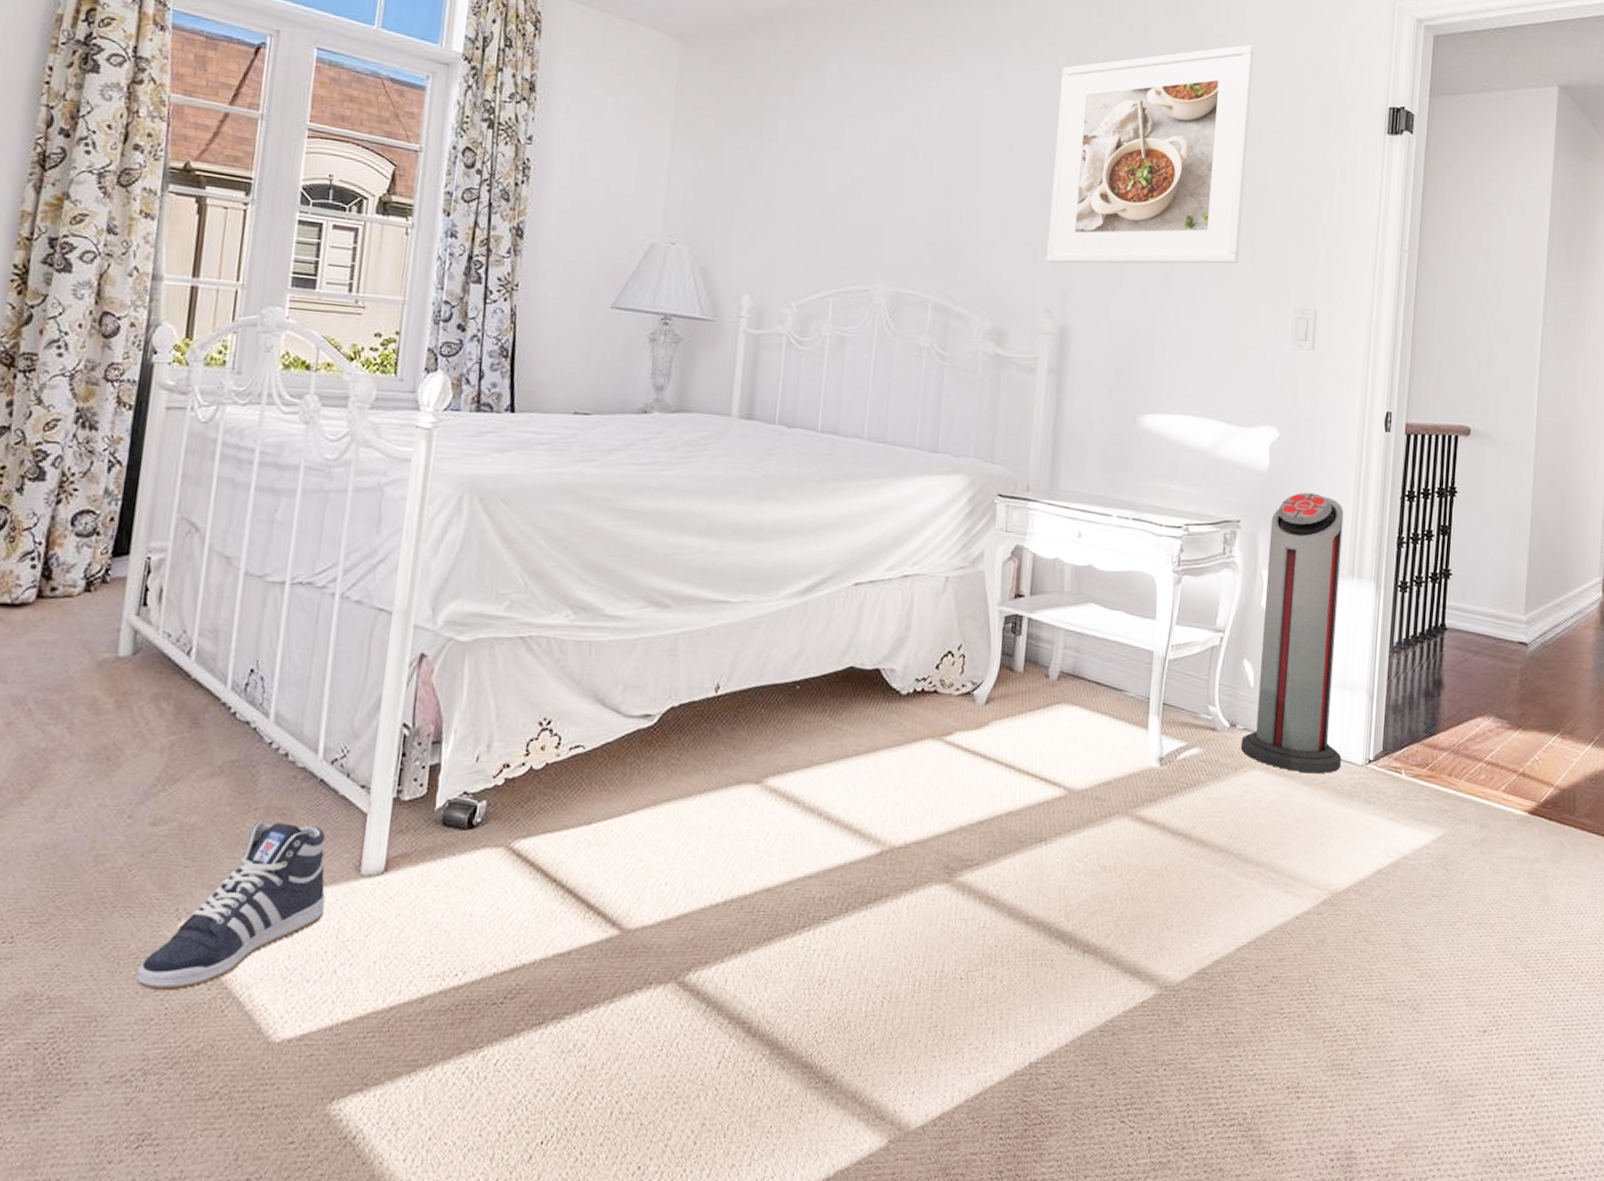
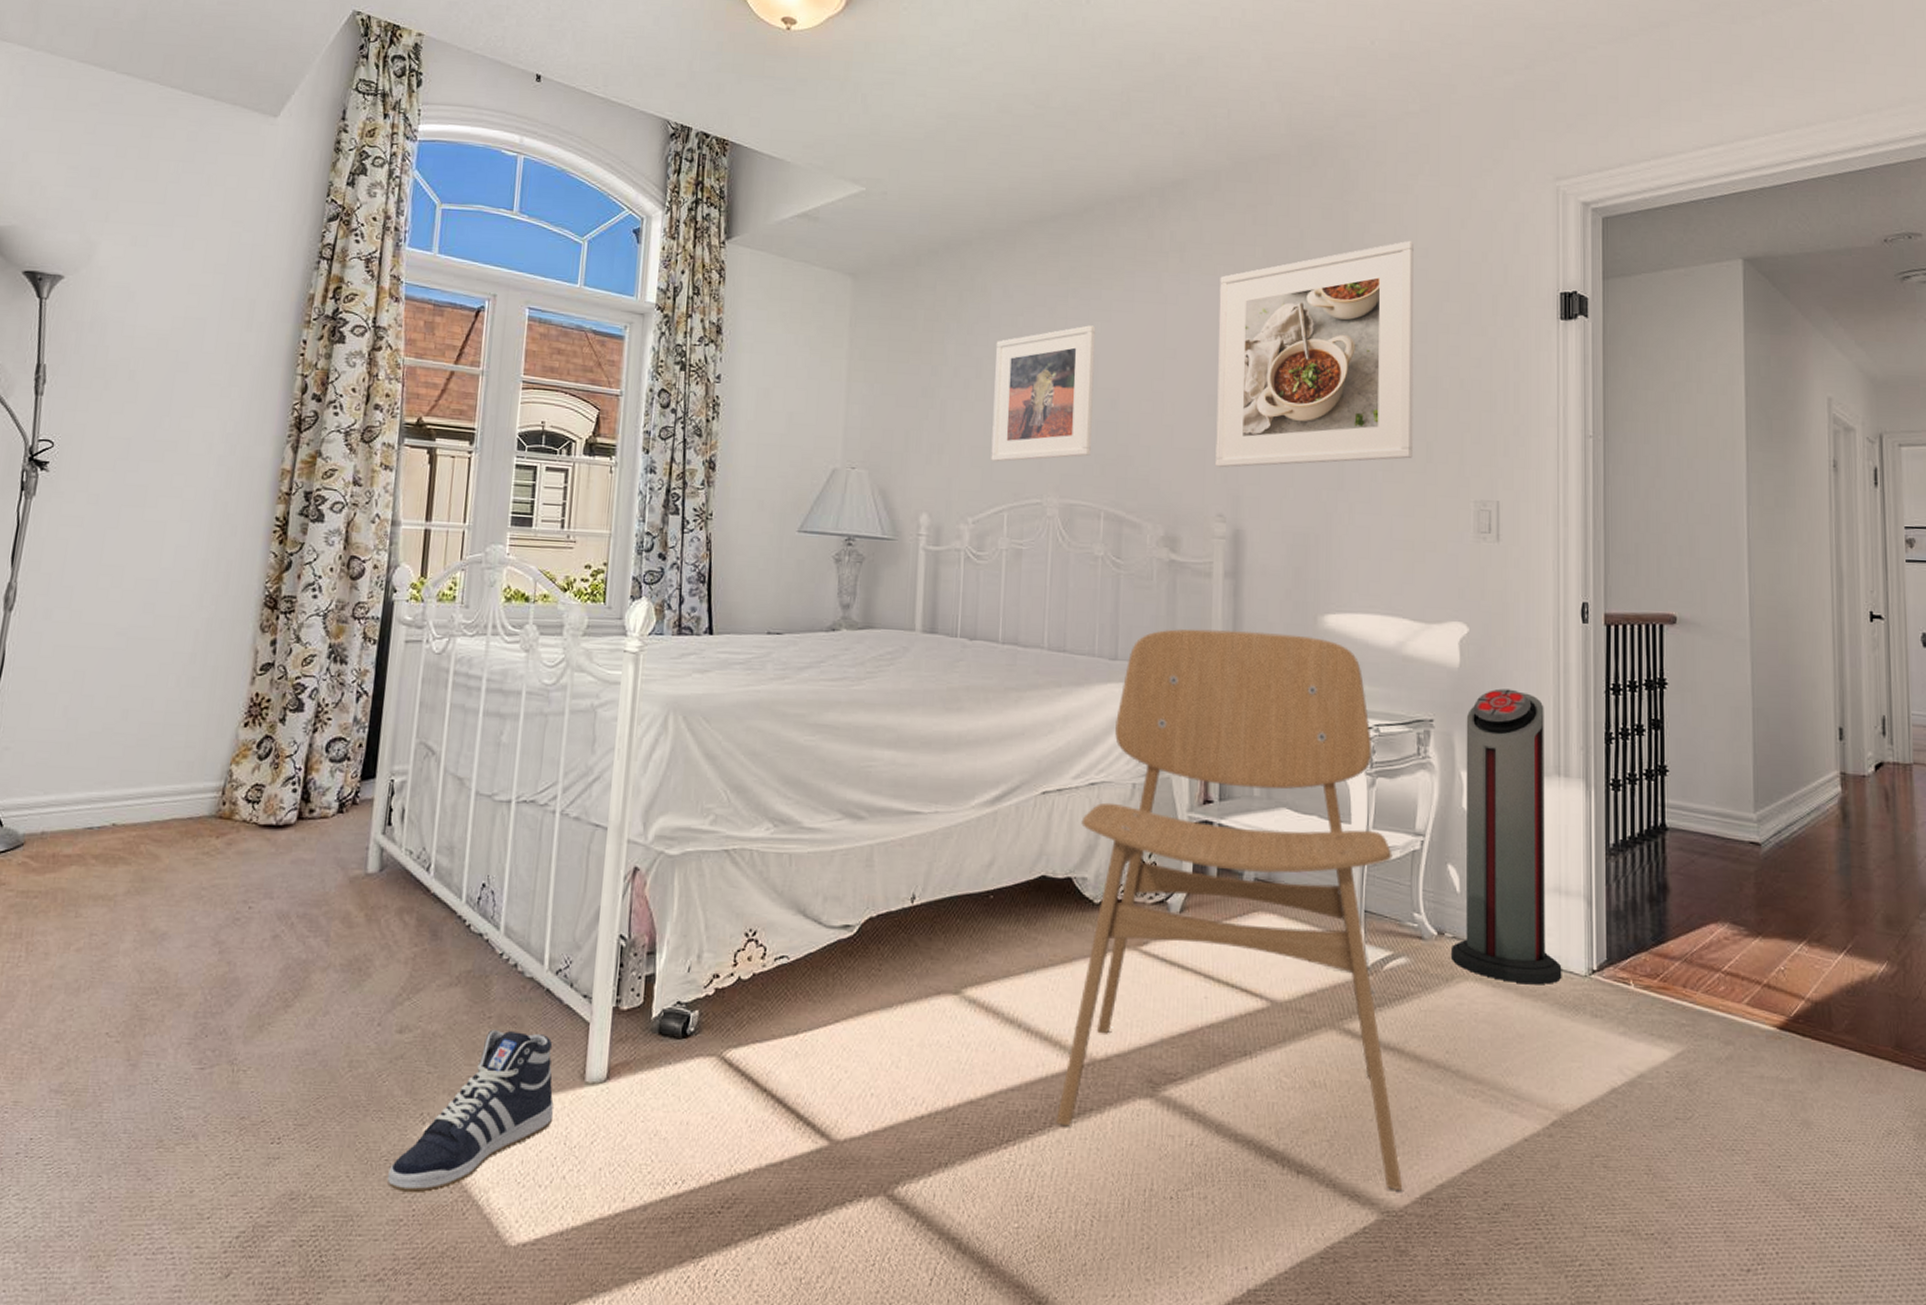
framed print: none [818,108,934,246] -> present [991,325,1096,462]
chair: none [852,423,1193,966] -> present [1056,629,1403,1190]

